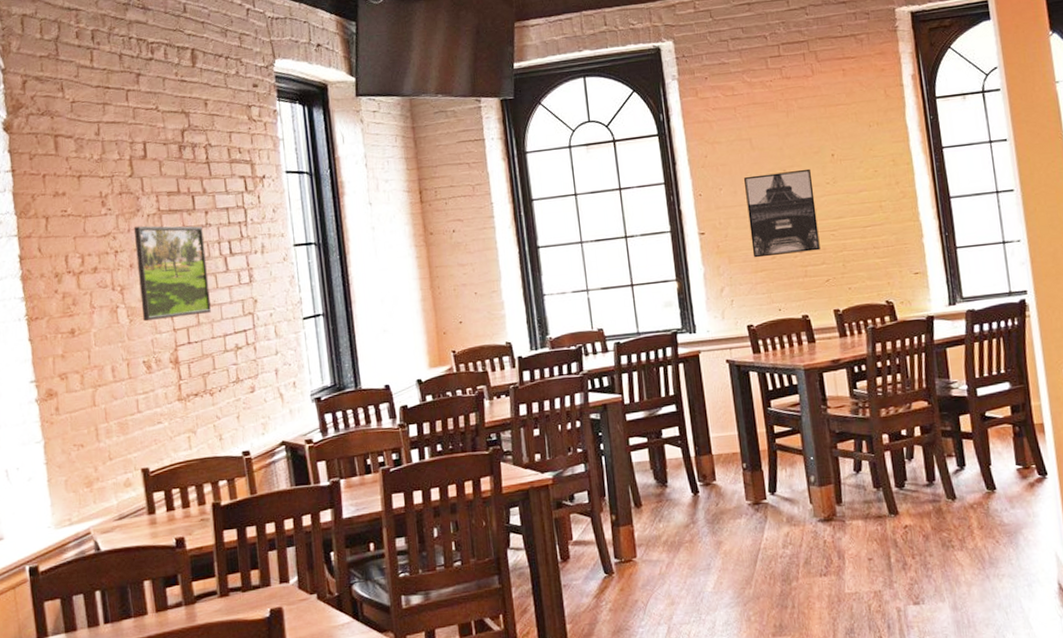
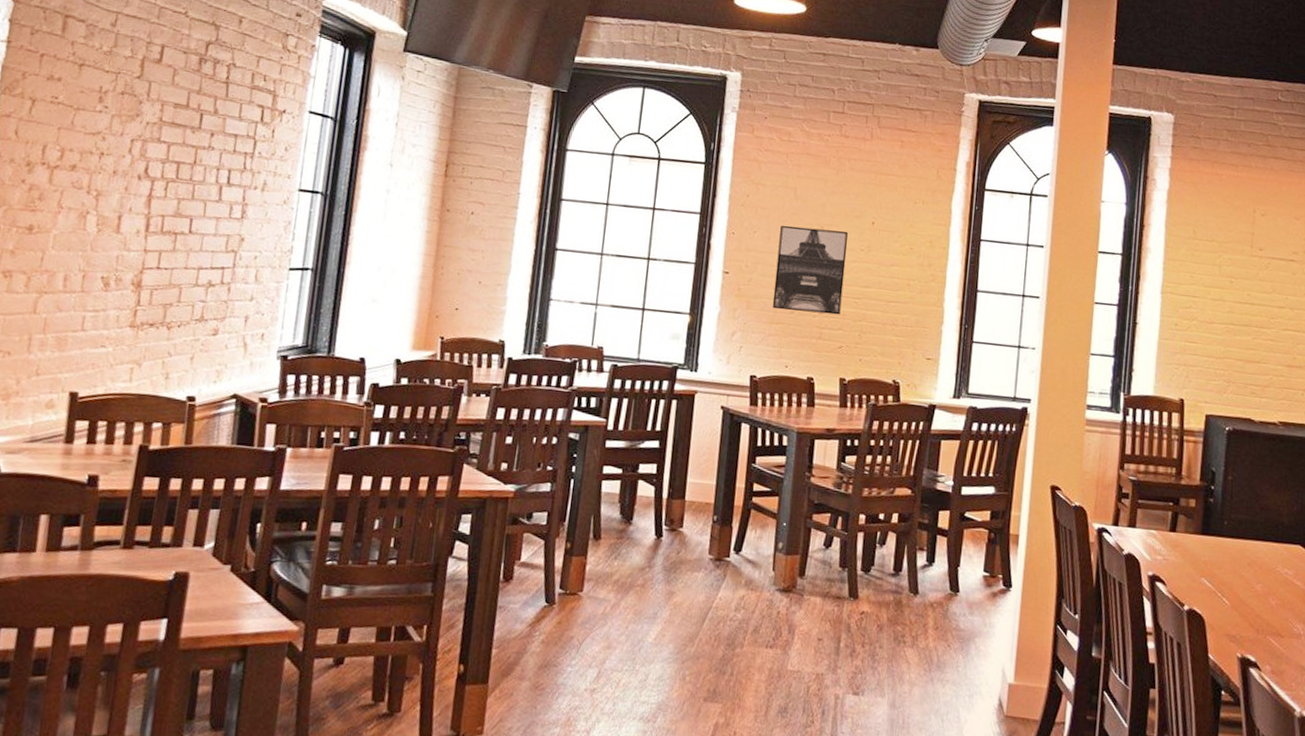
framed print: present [133,225,211,322] -> none [113,131,204,241]

